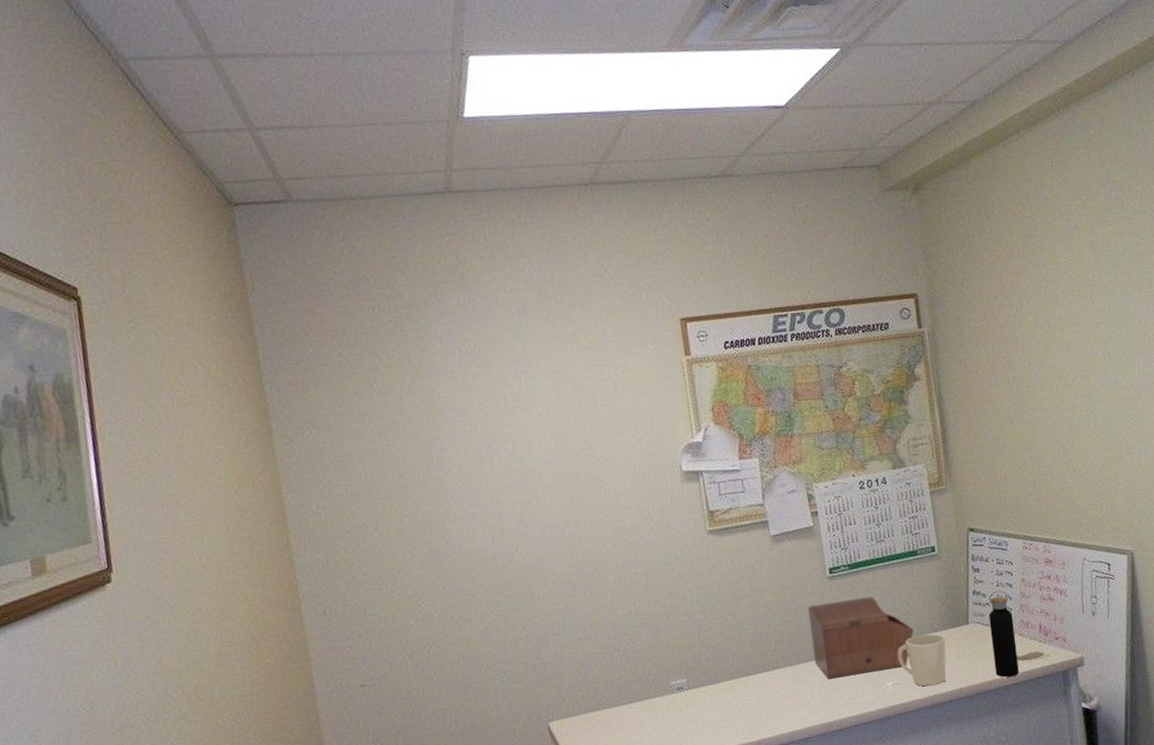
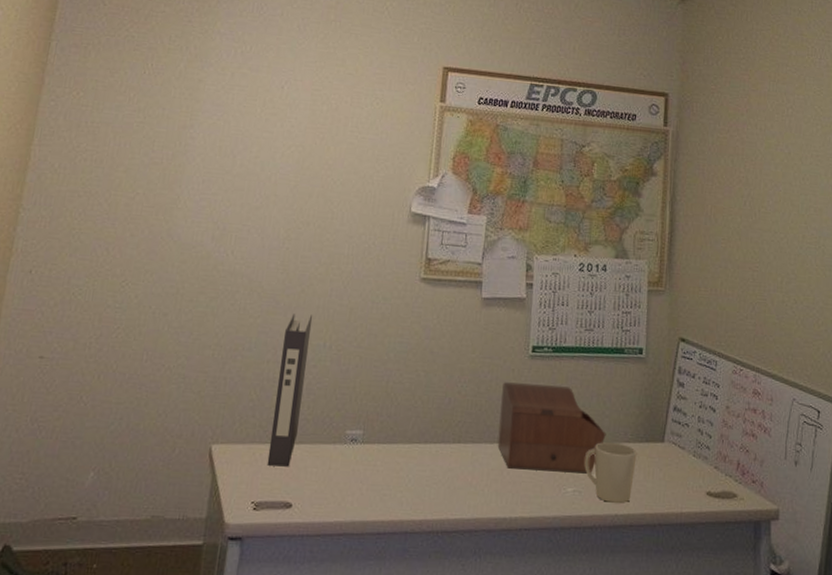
binder: none [589,589,627,728] -> present [267,313,313,467]
water bottle: present [988,590,1019,678] -> none [683,412,711,514]

